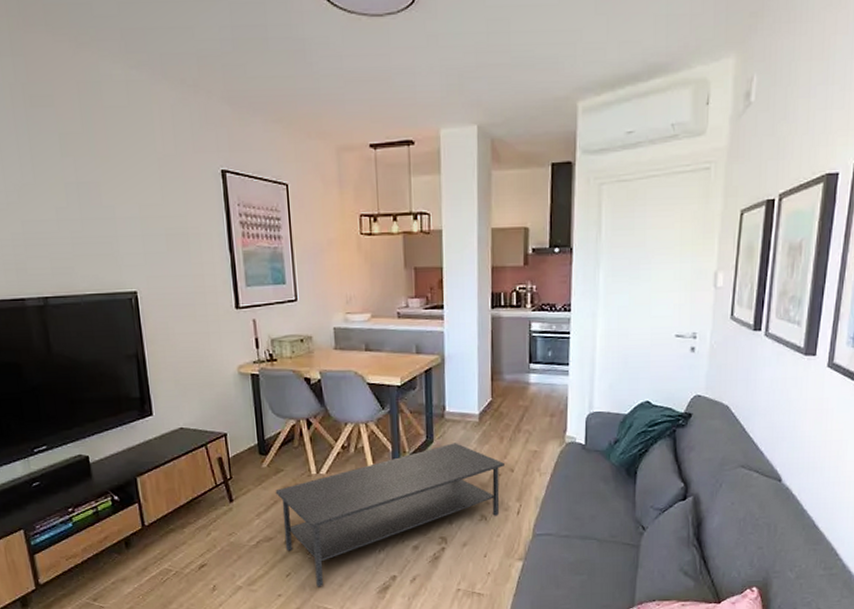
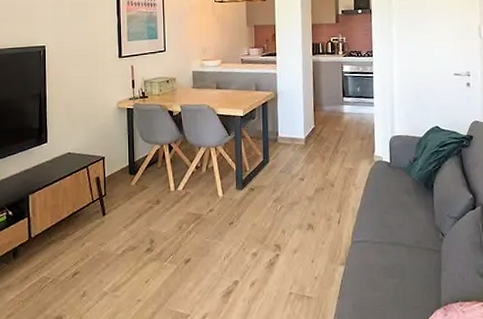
coffee table: present [275,443,504,587] -> none [140,162,326,293]

